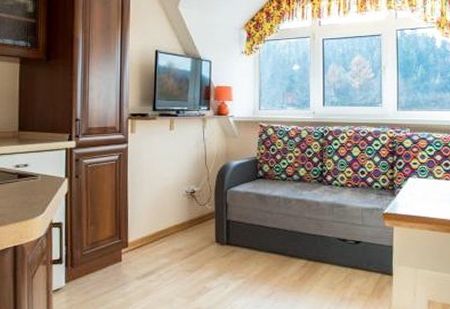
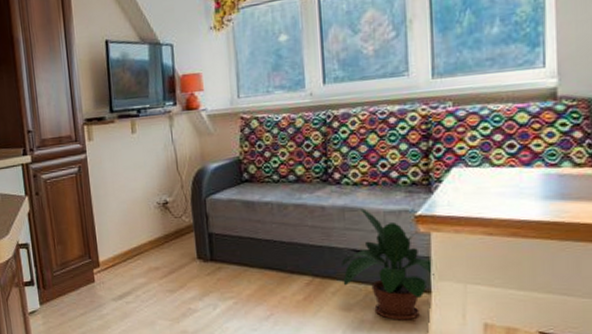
potted plant: none [330,205,395,298] -> present [342,208,434,320]

